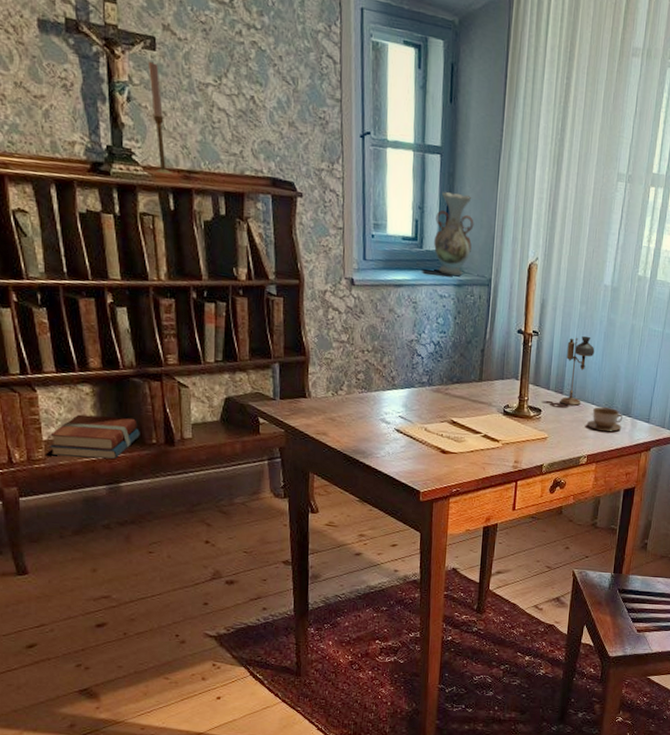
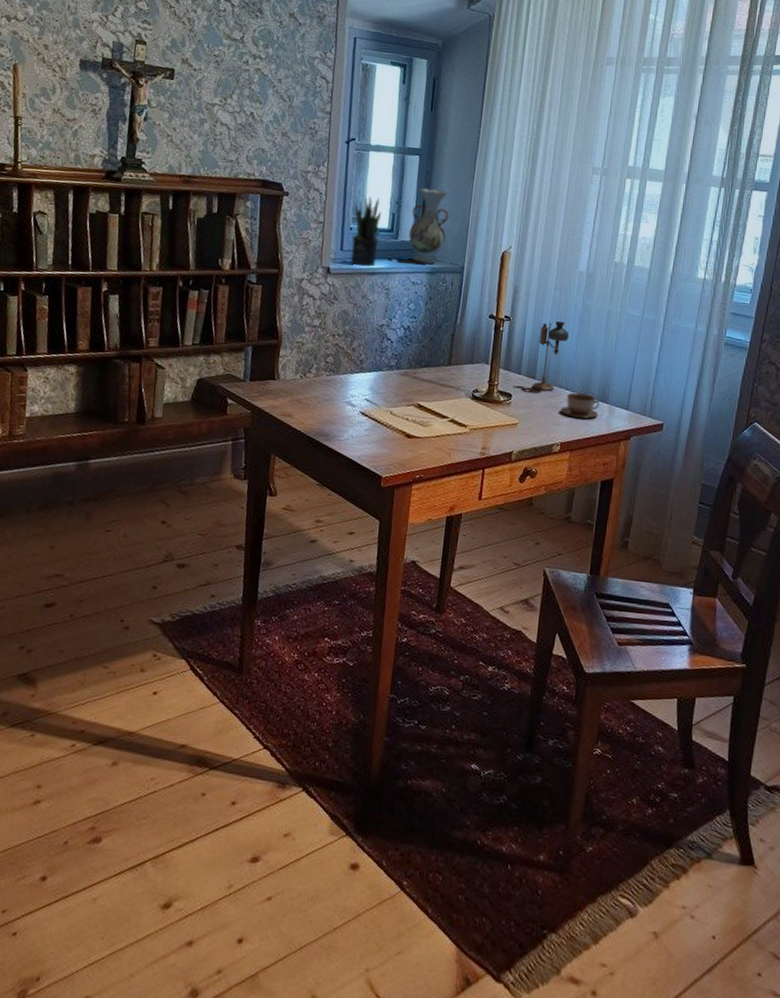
books: present [49,414,140,460] -> none [30,393,115,437]
candlestick: present [148,60,172,175] -> none [159,88,175,180]
potted plant: none [374,200,405,278] -> present [350,197,382,267]

